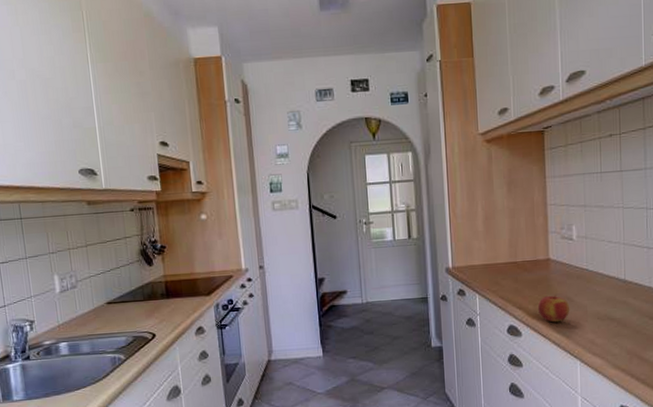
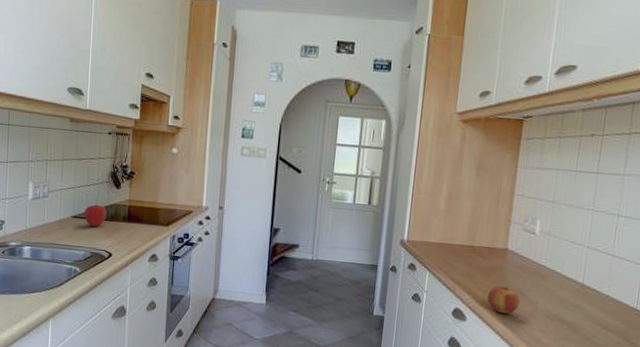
apple: none [119,286,143,310] -> present [85,204,107,227]

